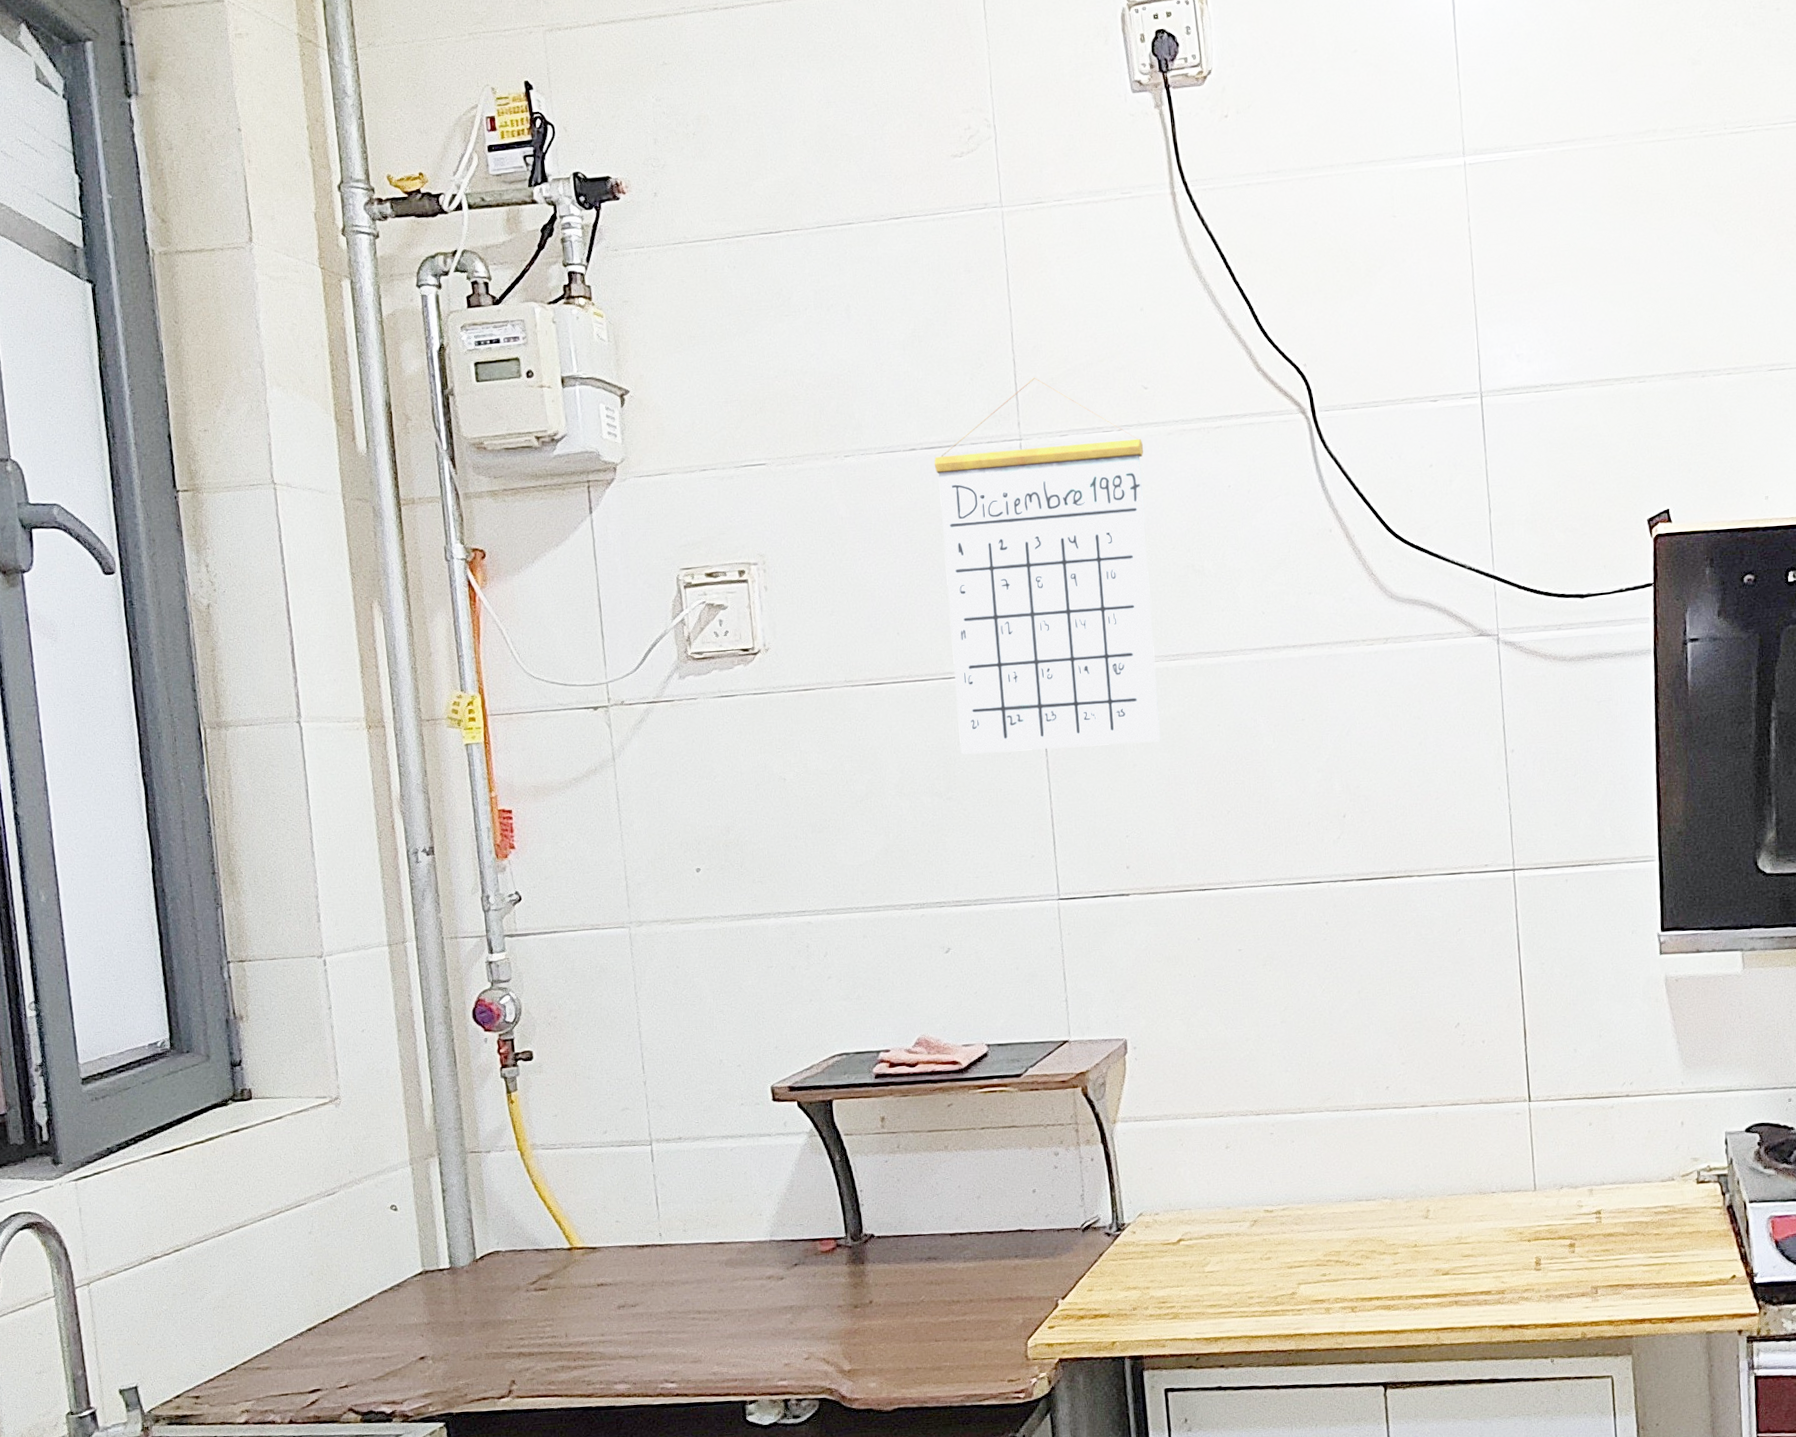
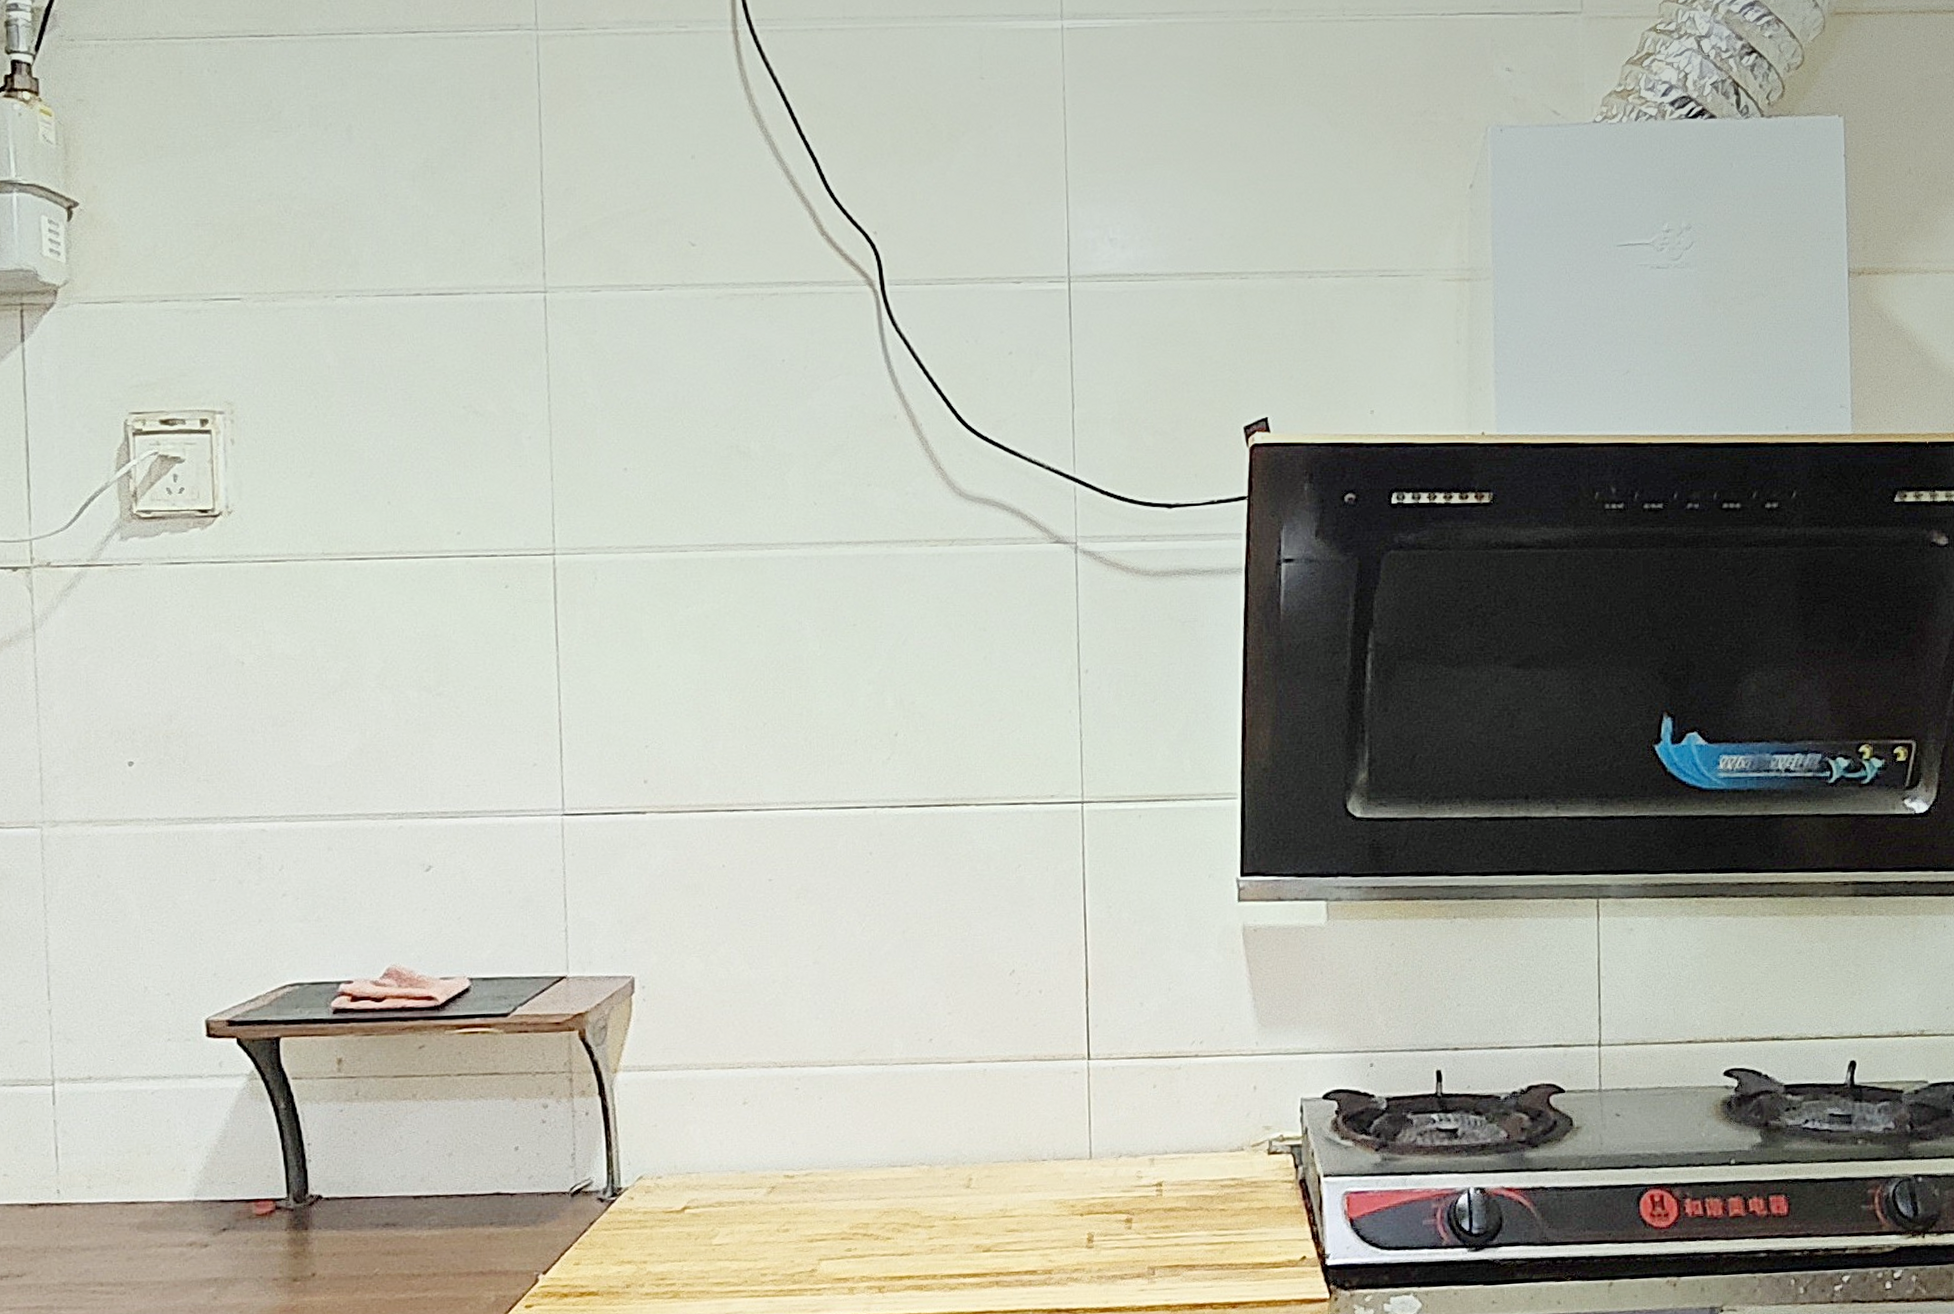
calendar: present [934,377,1161,755] -> none [442,223,691,645]

